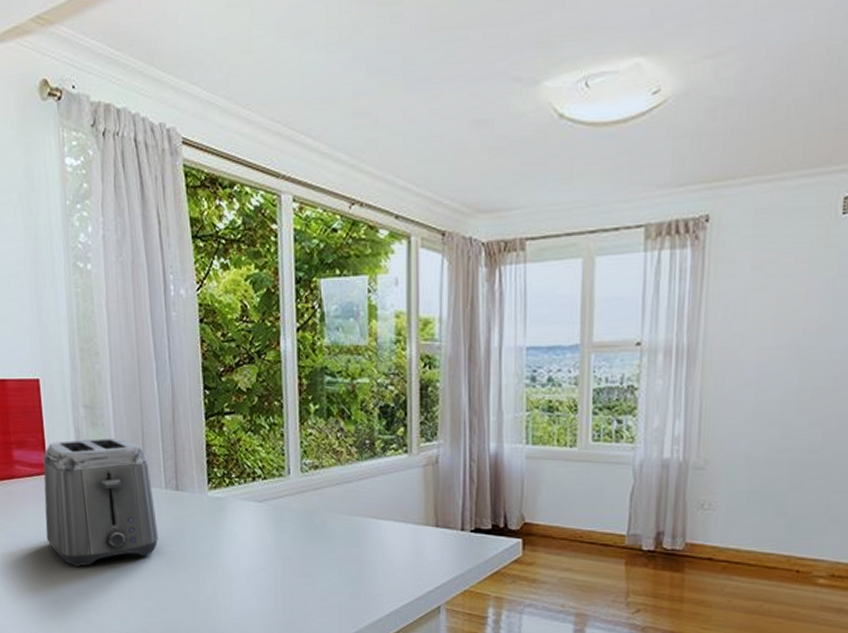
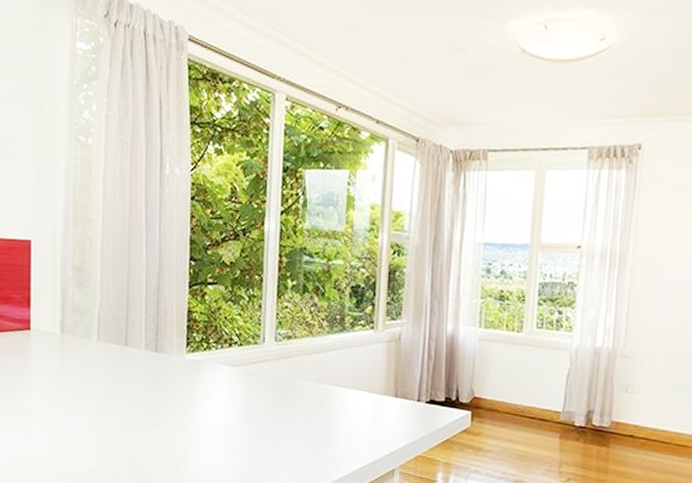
toaster: present [43,437,158,567] -> none [23,299,134,420]

